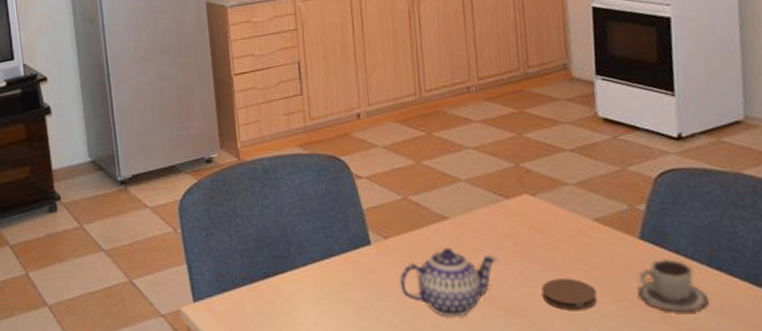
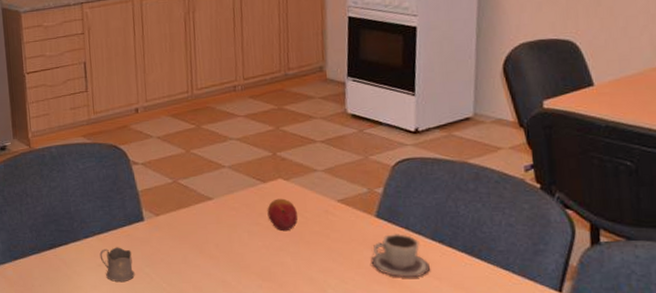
tea glass holder: none [321,276,362,319] -> present [99,247,135,283]
teapot: present [399,247,497,318] -> none [167,223,253,282]
fruit: none [512,217,549,257] -> present [267,198,298,232]
coaster: present [541,278,597,311] -> none [289,249,336,277]

